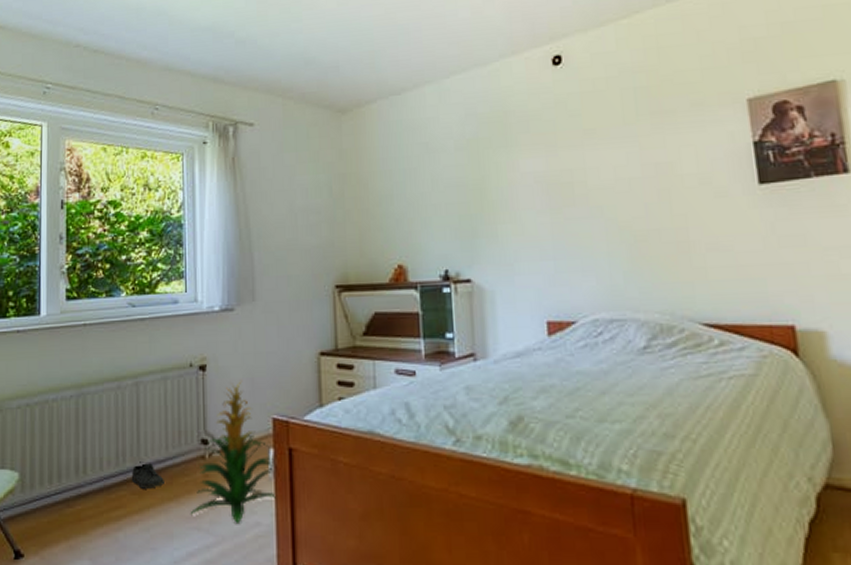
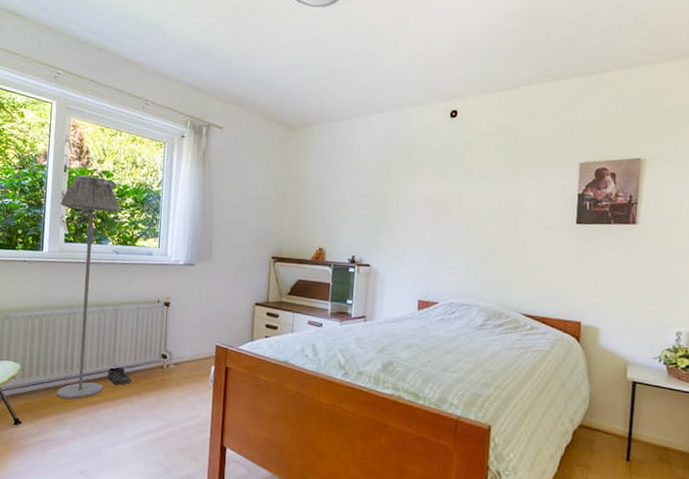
floor lamp: none [58,209,133,516] -> present [56,175,120,400]
indoor plant: present [190,381,276,523] -> none [149,317,214,414]

